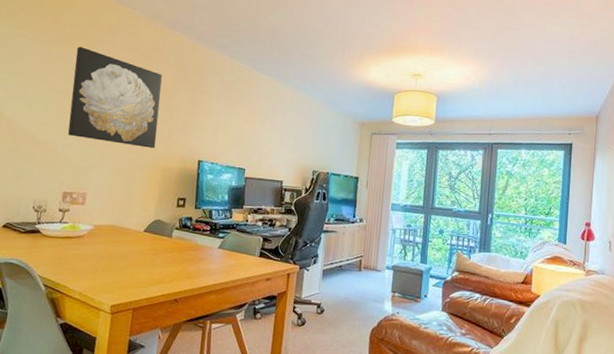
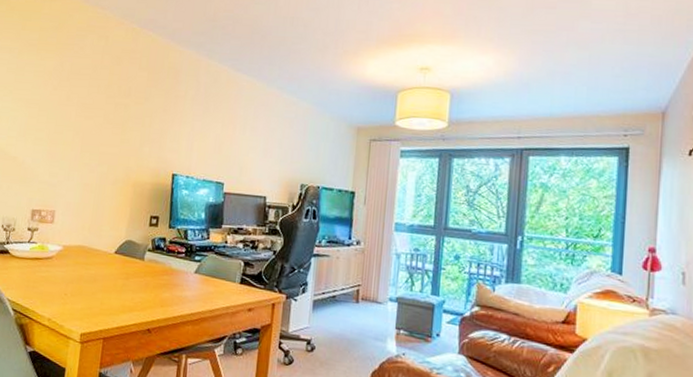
wall art: present [67,47,162,148] -> none [36,52,134,161]

